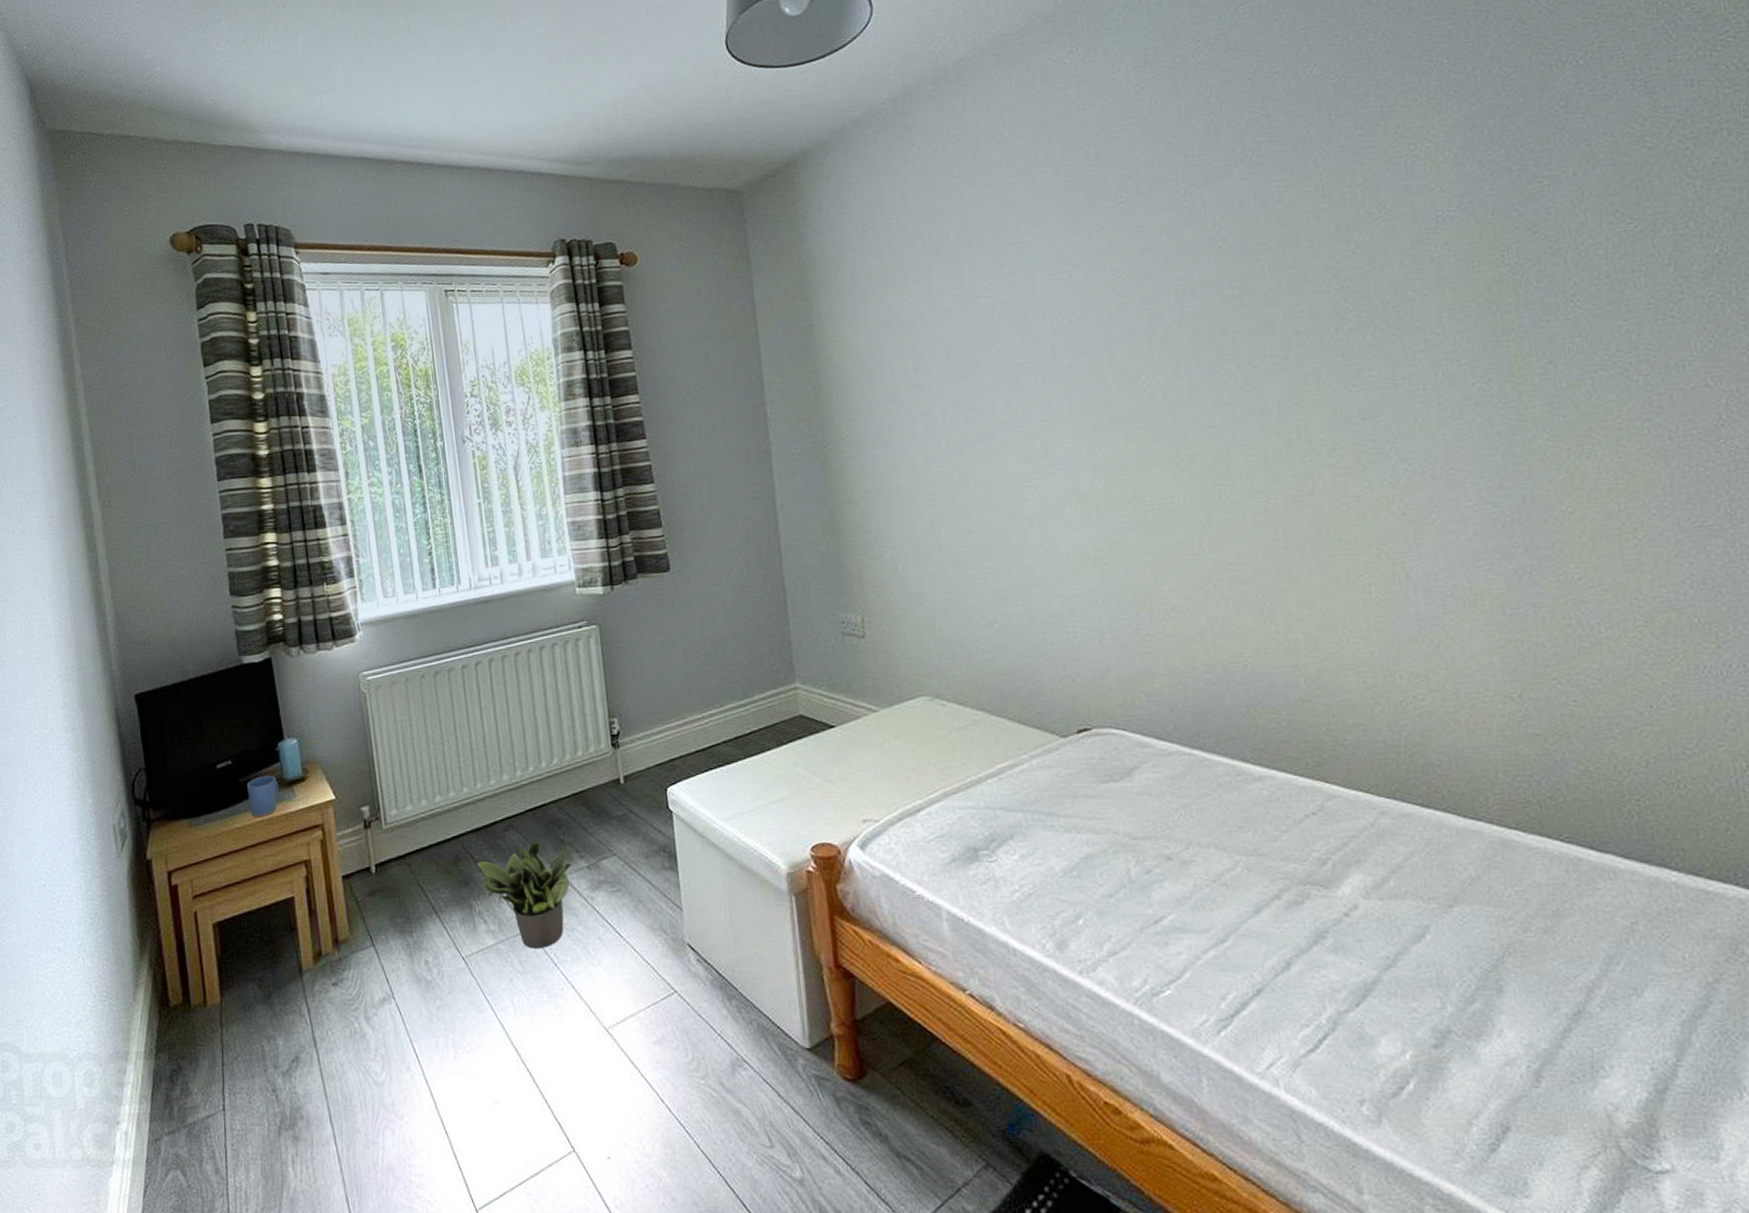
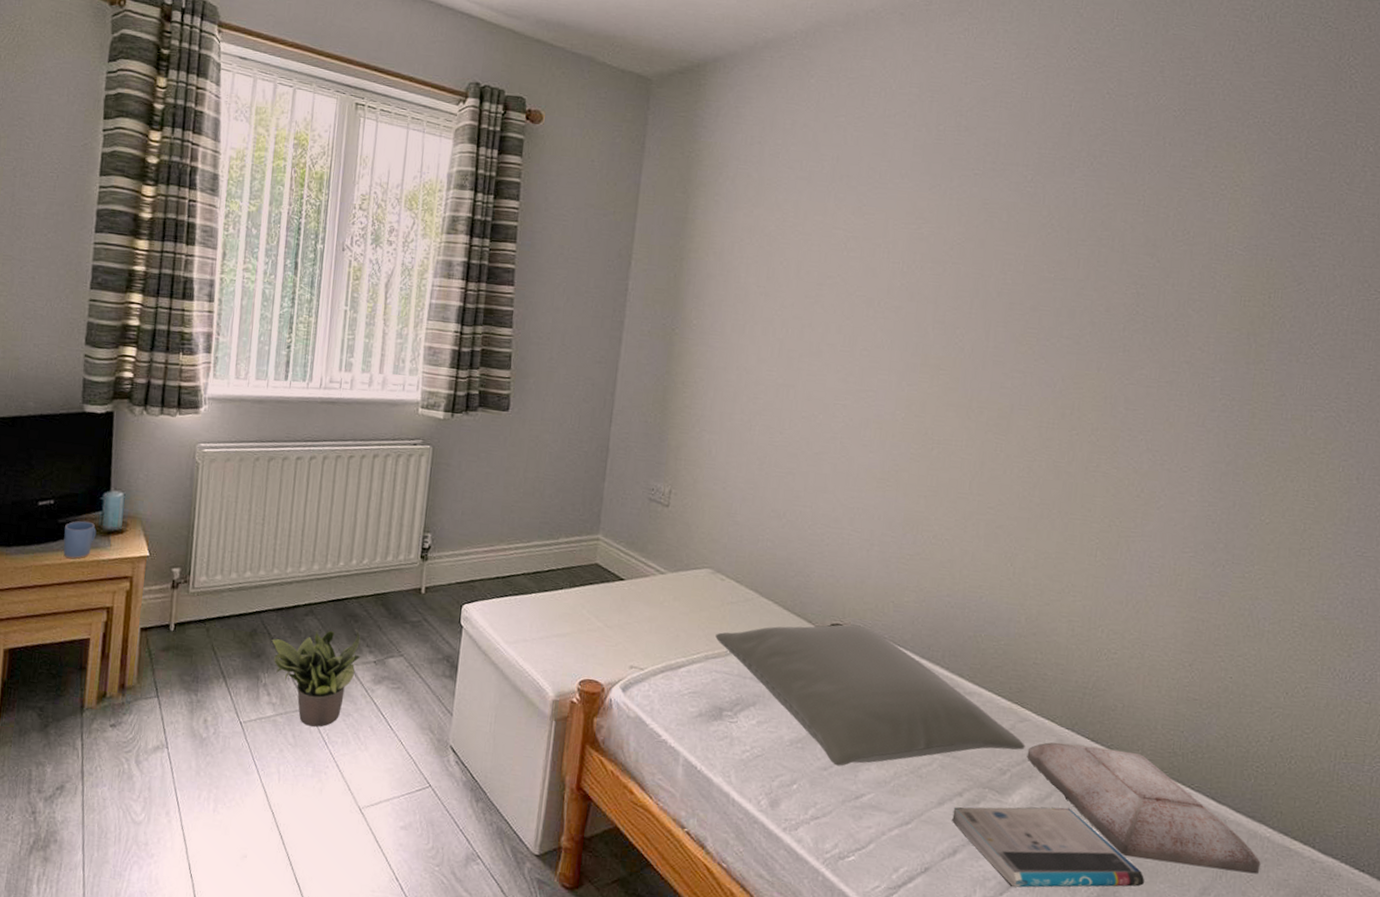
pillow: none [950,725,1342,889] -> present [715,624,1025,766]
book: none [1274,890,1531,995] -> present [952,807,1144,888]
cushion: none [1346,810,1675,936] -> present [1027,742,1261,874]

